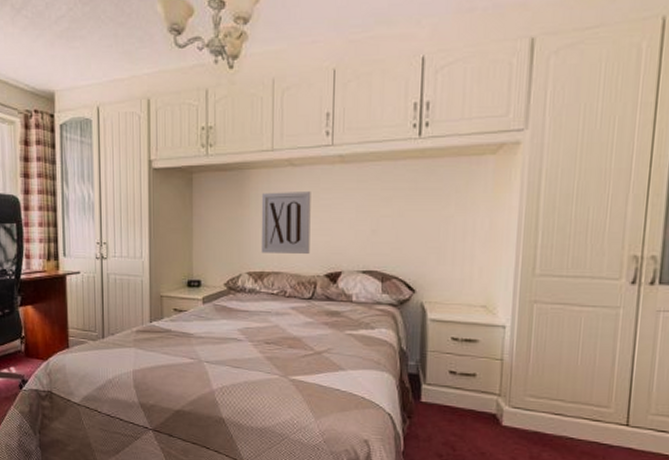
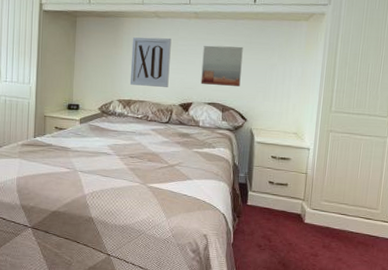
wall art: none [351,195,406,248] -> present [201,45,243,86]

